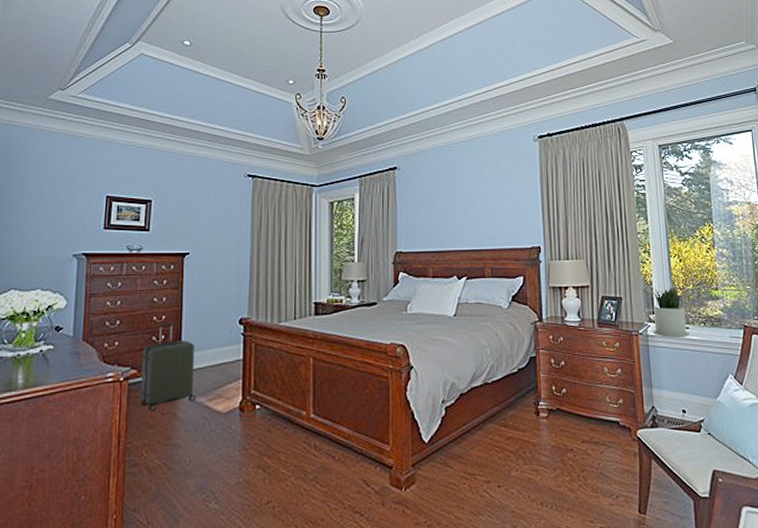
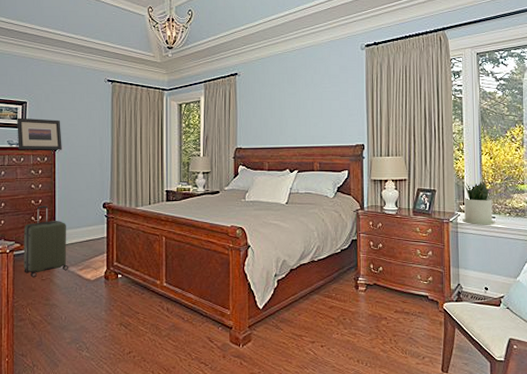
picture frame: none [138,218,192,257] -> present [17,117,62,150]

